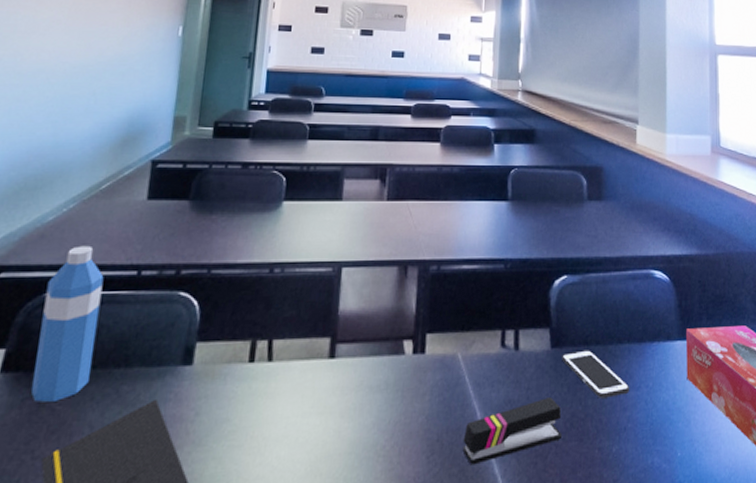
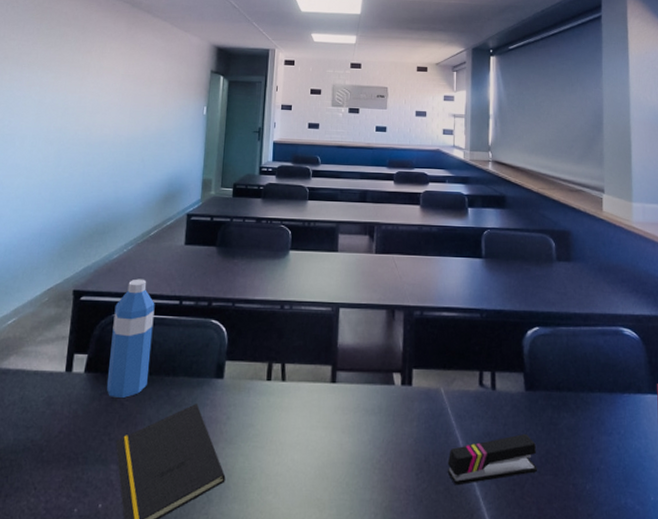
cell phone: present [562,350,630,398] -> none [536,395,602,440]

